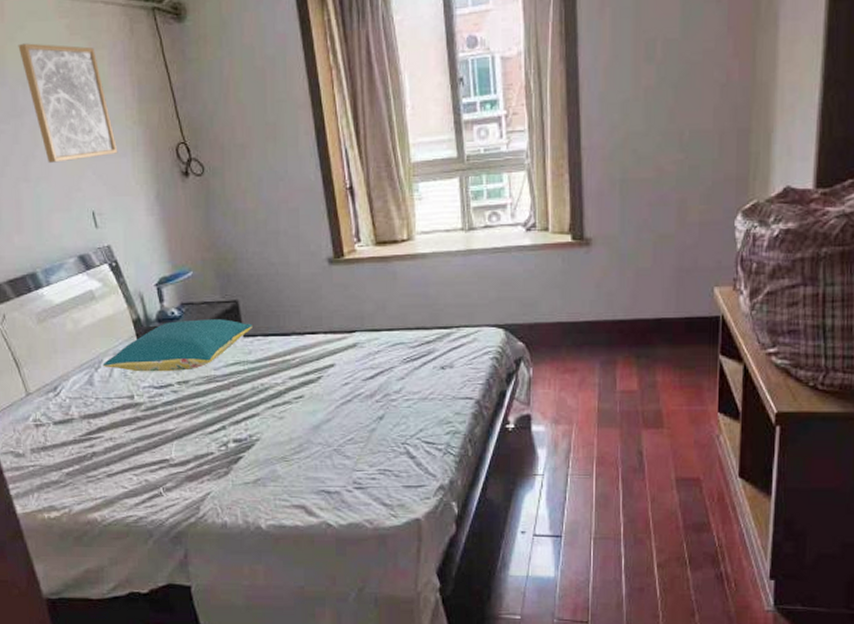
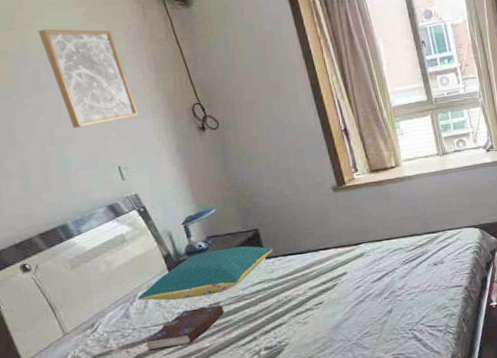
book: none [108,384,193,425] -> present [145,305,224,351]

